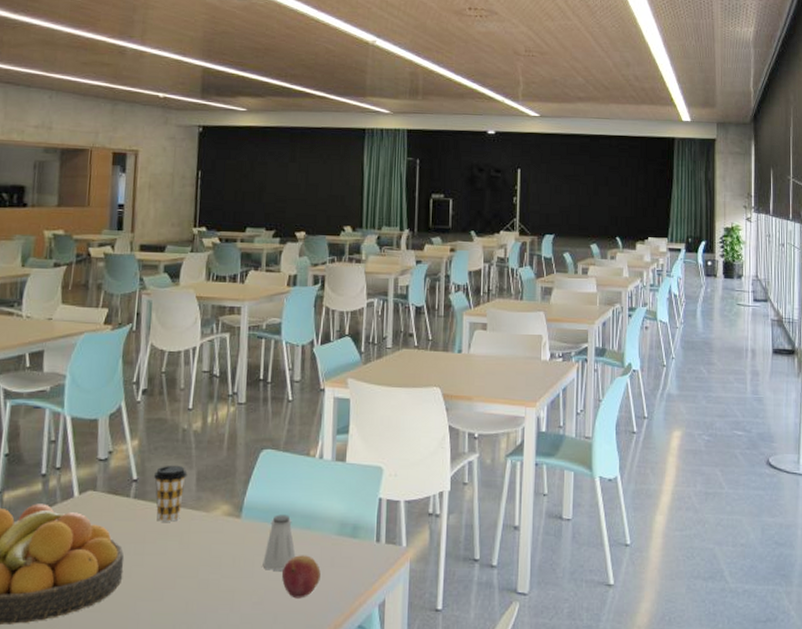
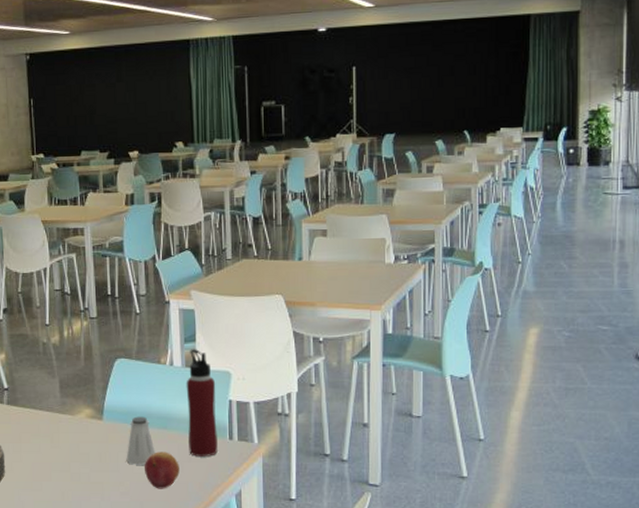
coffee cup: present [154,465,188,522] -> none [22,374,51,424]
water bottle: none [332,441,367,561] -> present [186,349,218,456]

